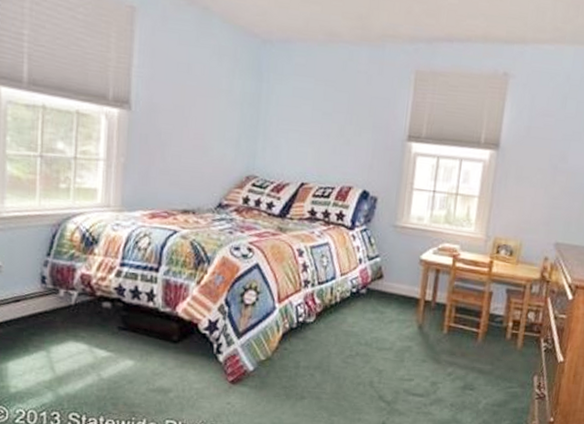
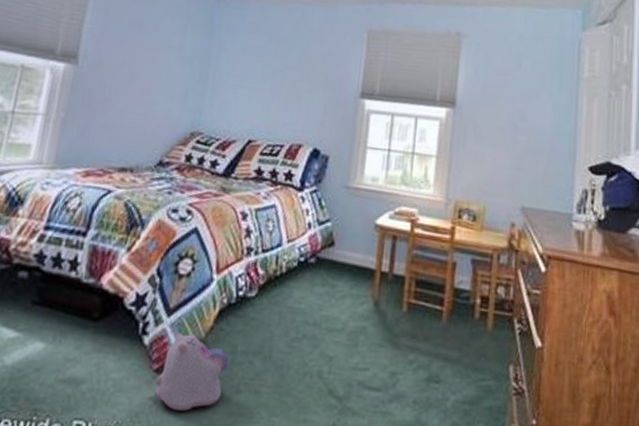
plush toy: none [232,352,294,413] -> present [155,333,230,411]

